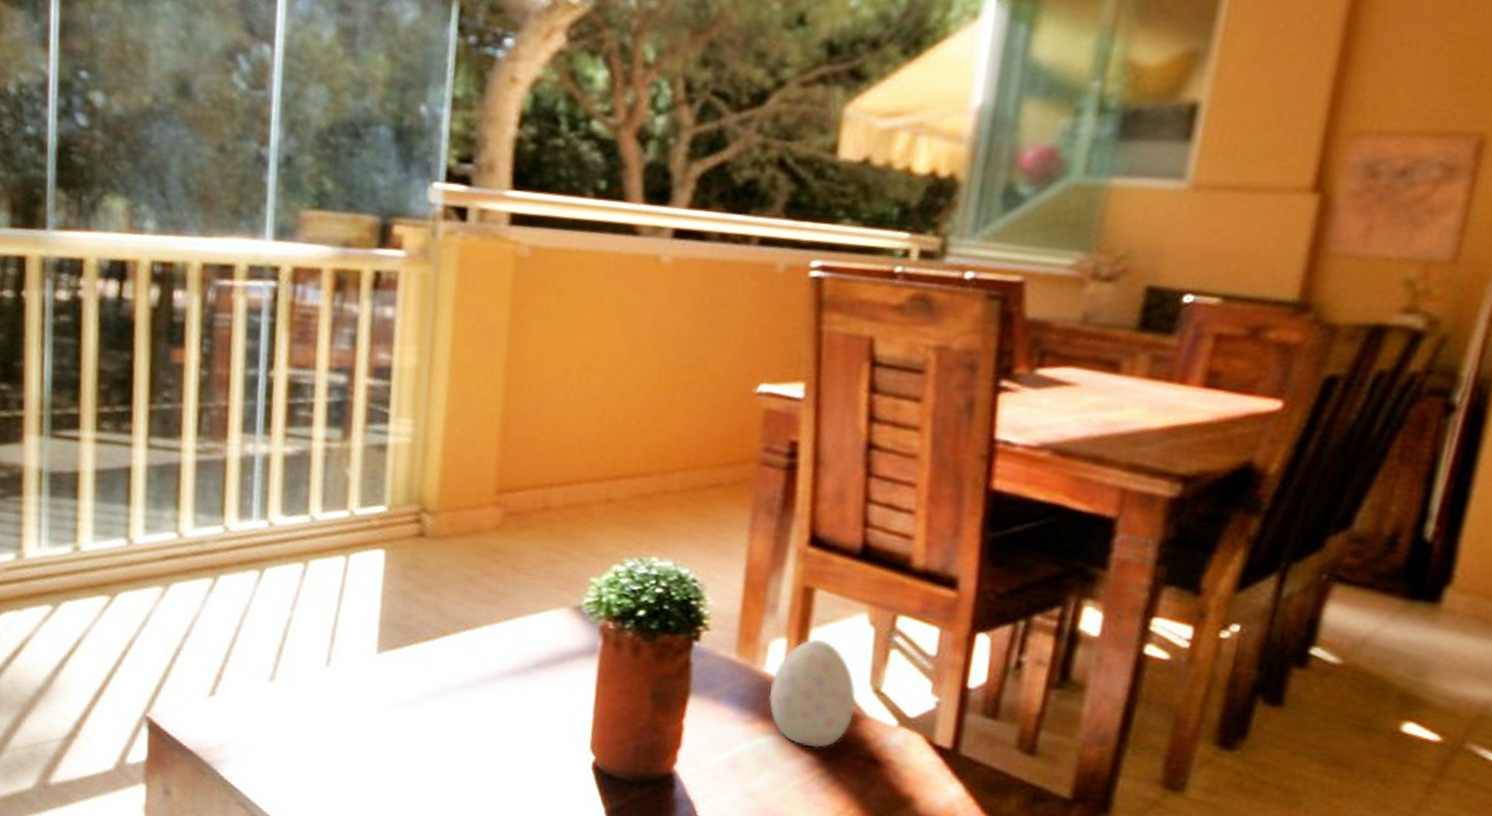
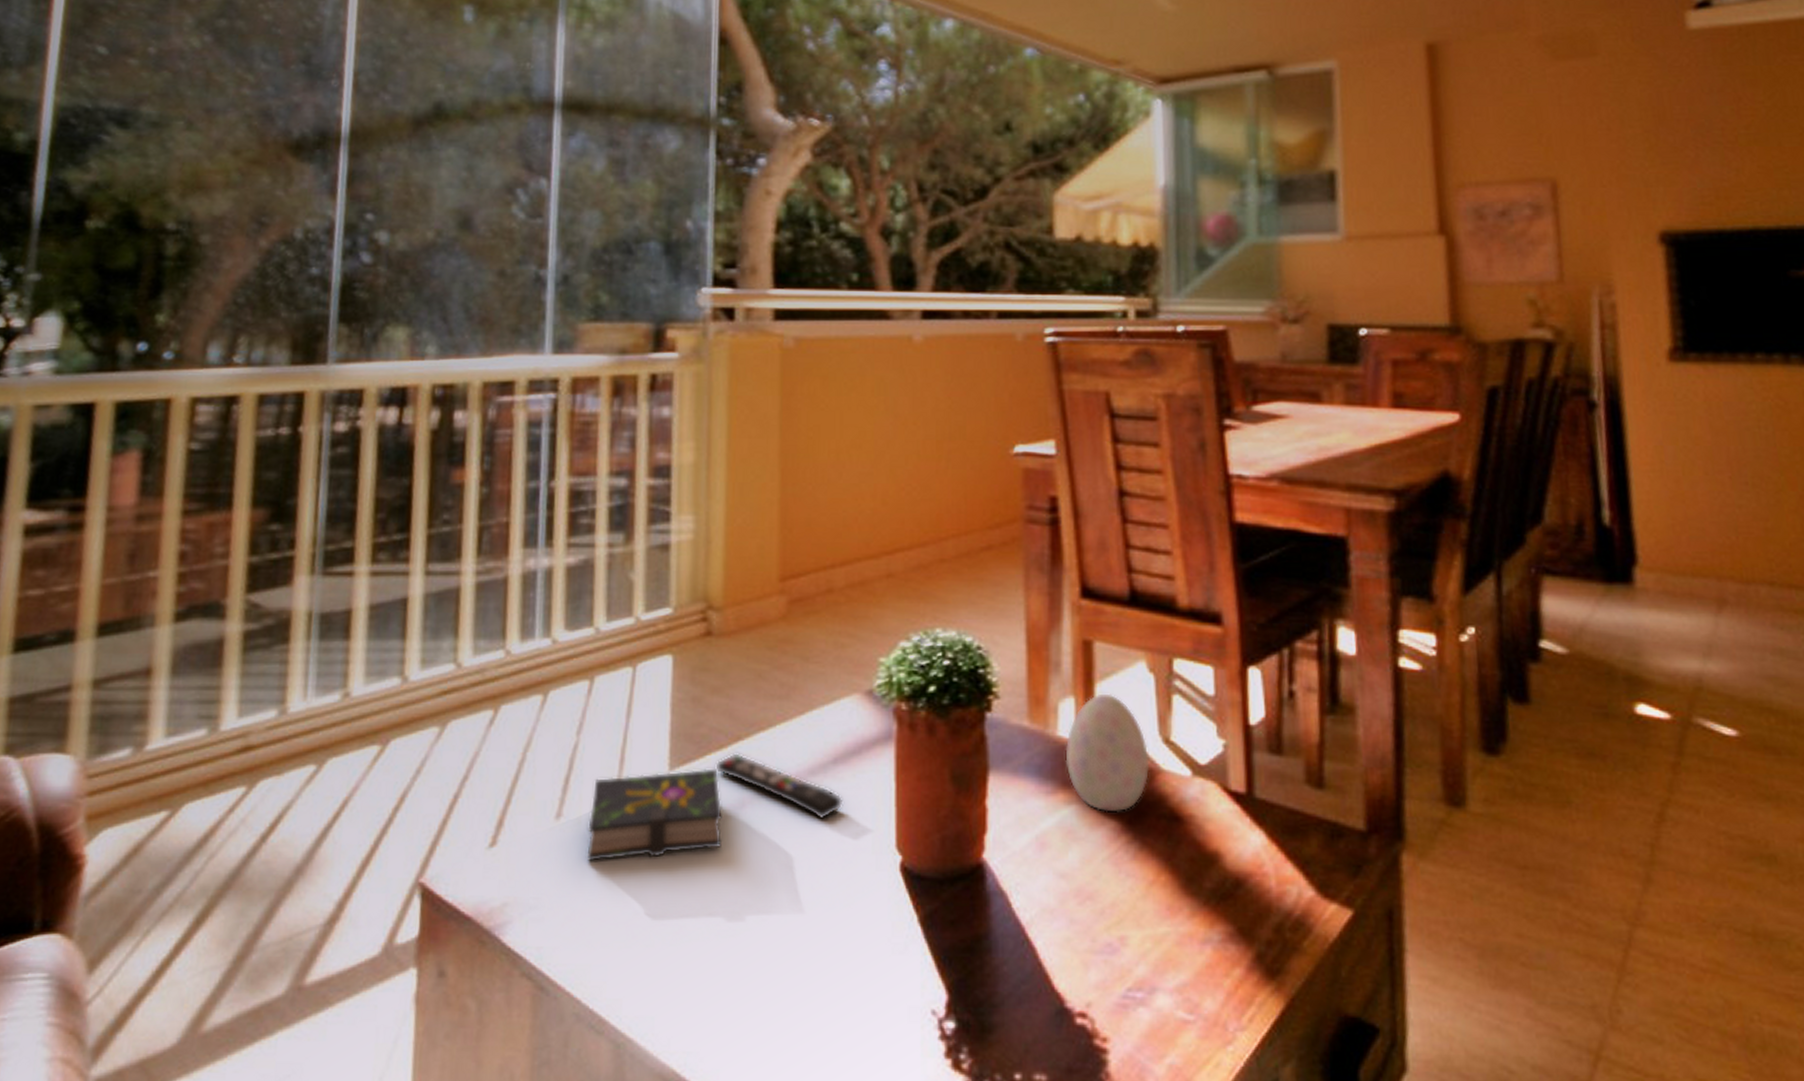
book: none [297,651,426,726] -> present [586,767,722,862]
remote control: none [420,646,543,716] -> present [714,753,843,820]

